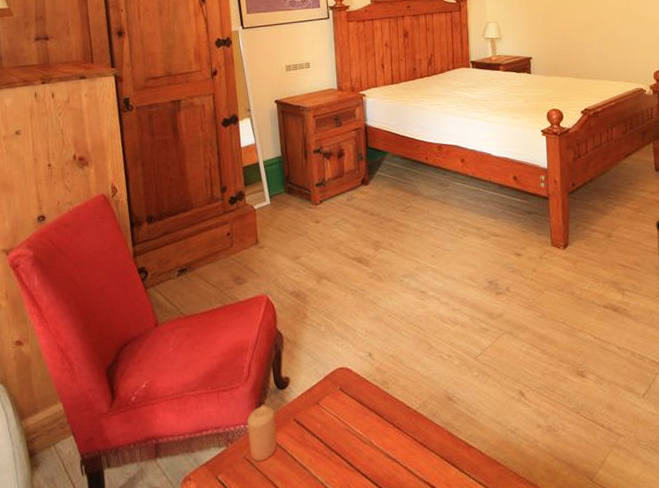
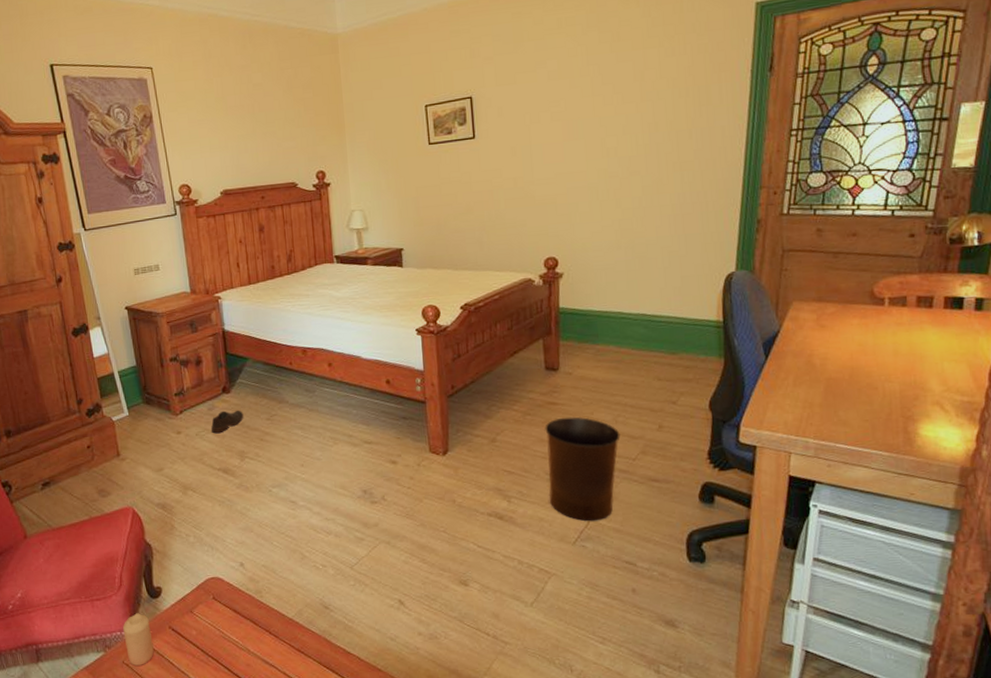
shoe: none [348,201,380,223] -> present [211,410,244,433]

